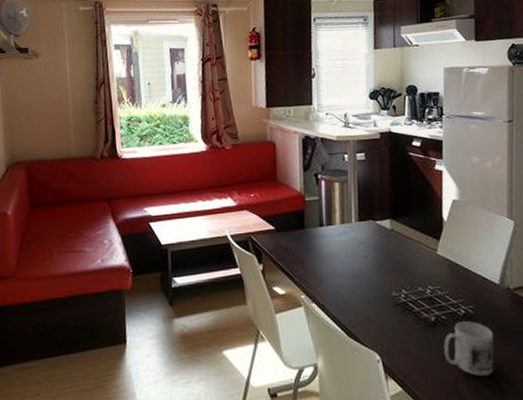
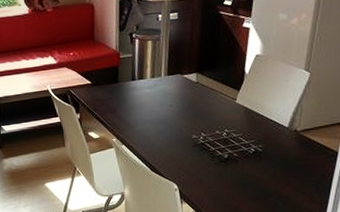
mug: present [443,321,494,376] -> none [232,158,277,200]

